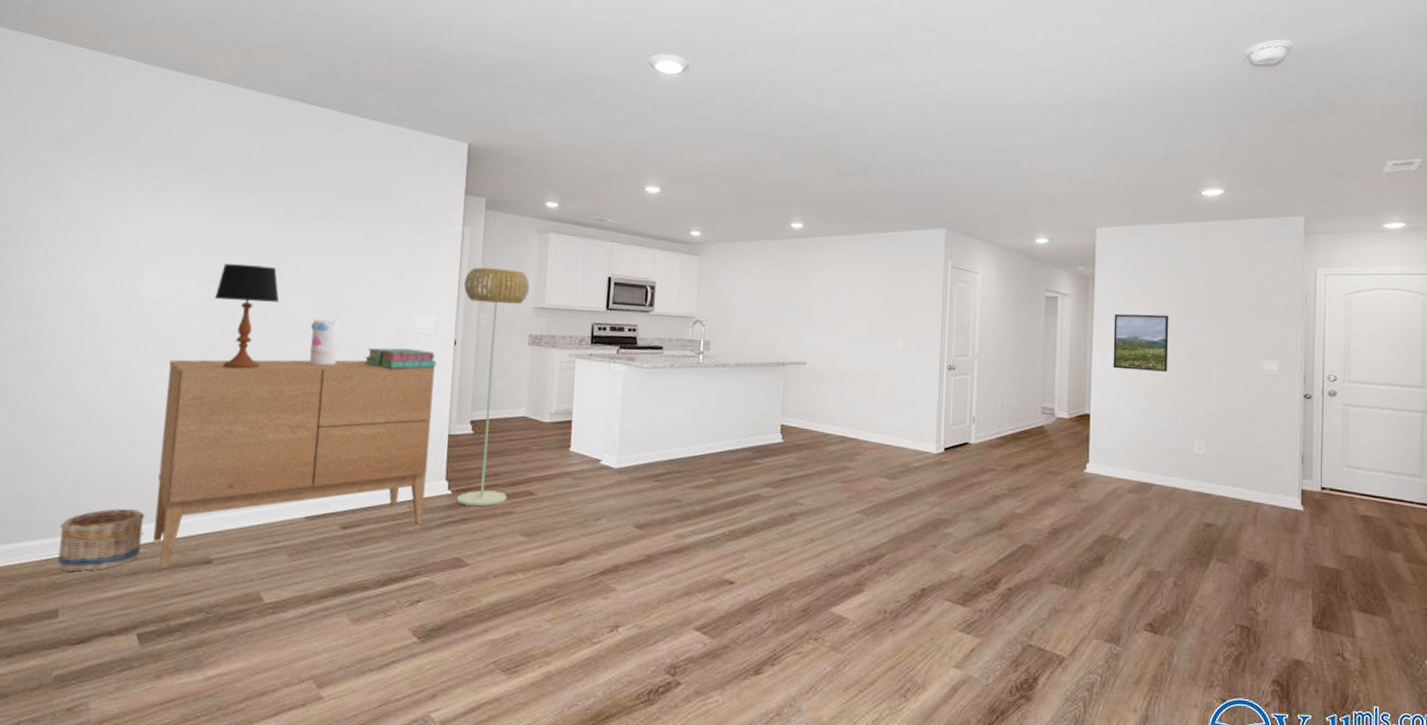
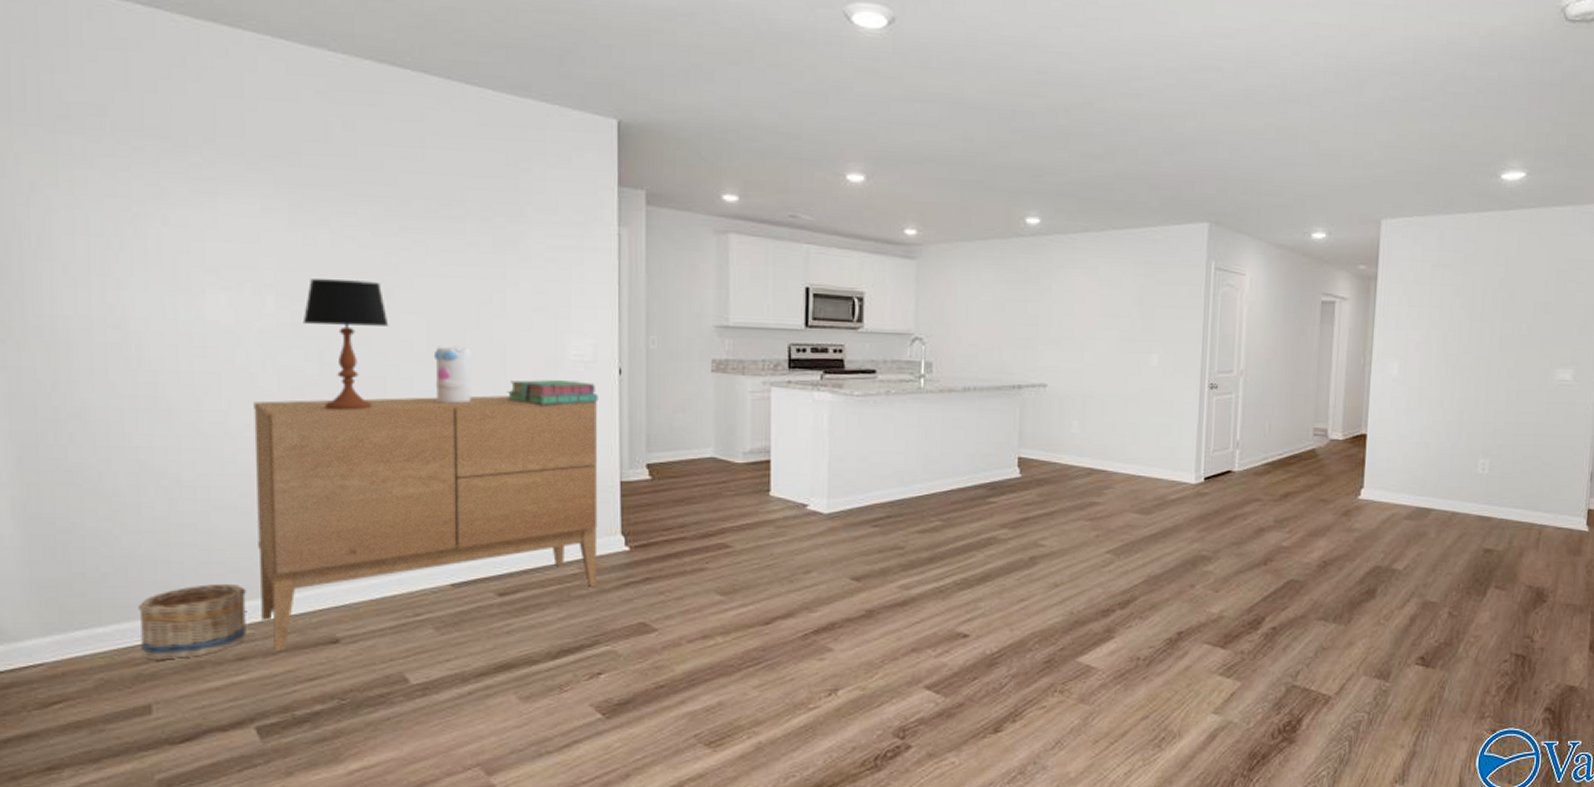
floor lamp: present [456,267,530,507] -> none [626,278,709,564]
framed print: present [1113,314,1169,372] -> none [1393,319,1458,384]

